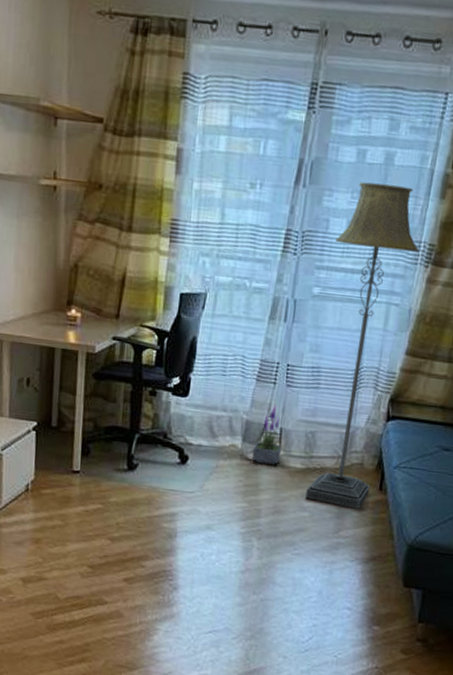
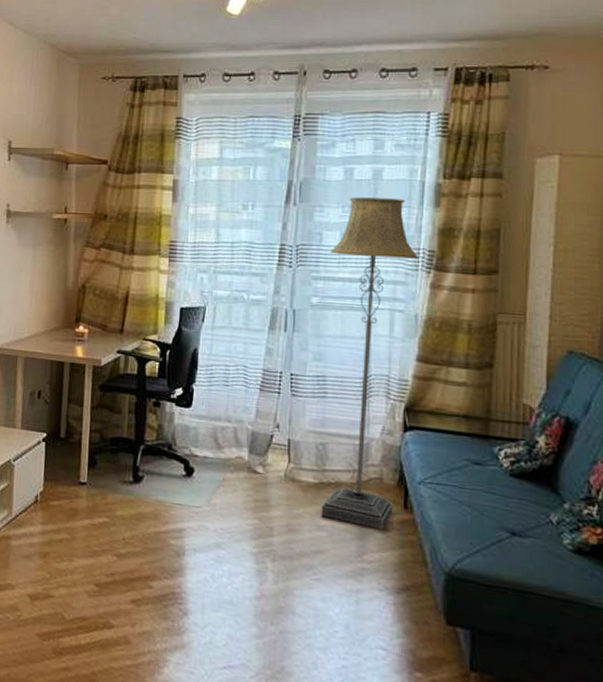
potted plant: present [251,405,282,466] -> none [259,415,291,480]

